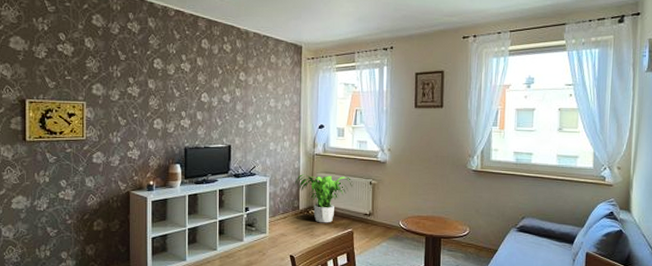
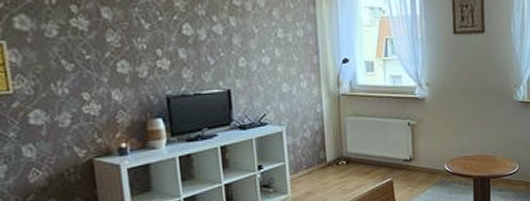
potted plant: present [295,174,354,223] -> none [319,118,389,175]

